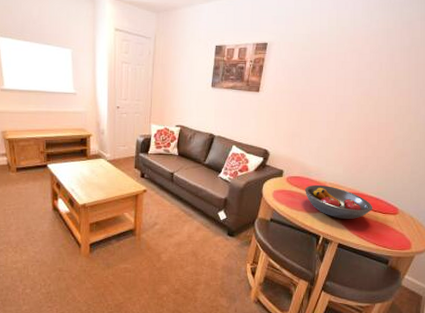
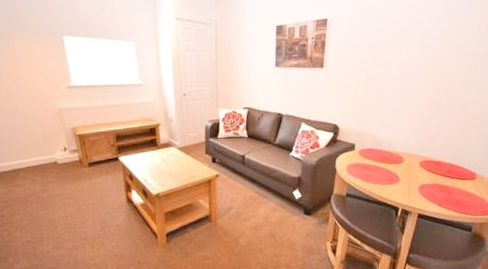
fruit bowl: present [305,184,373,219] -> none [379,155,450,188]

